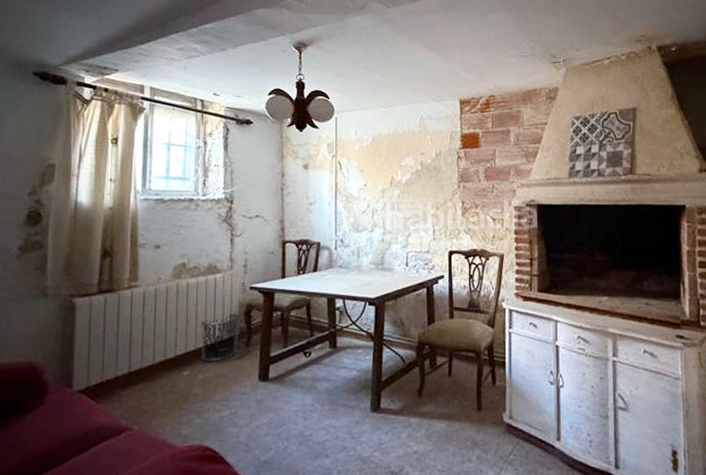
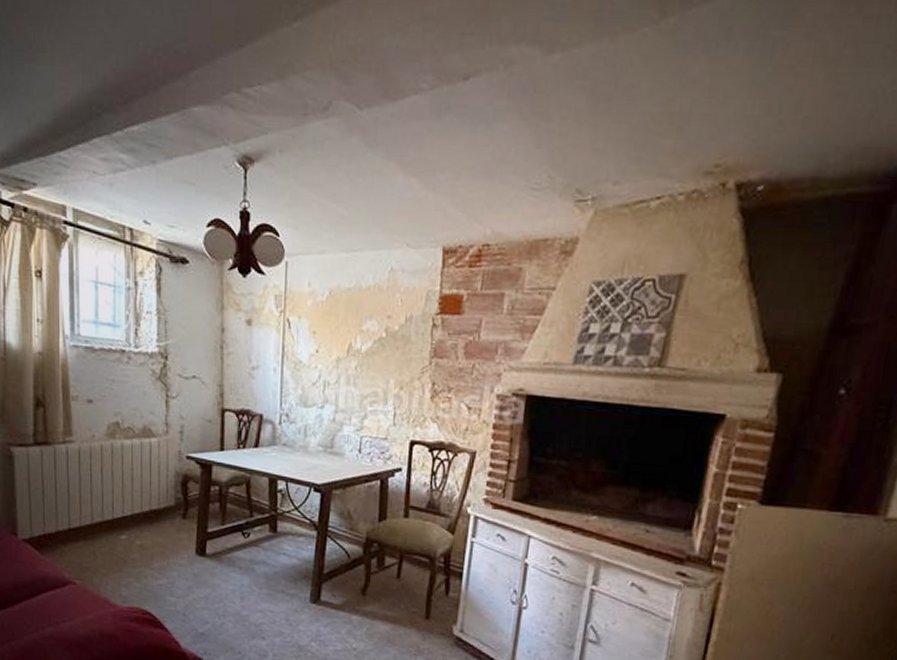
waste bin: present [200,314,241,362] -> none [136,483,177,530]

